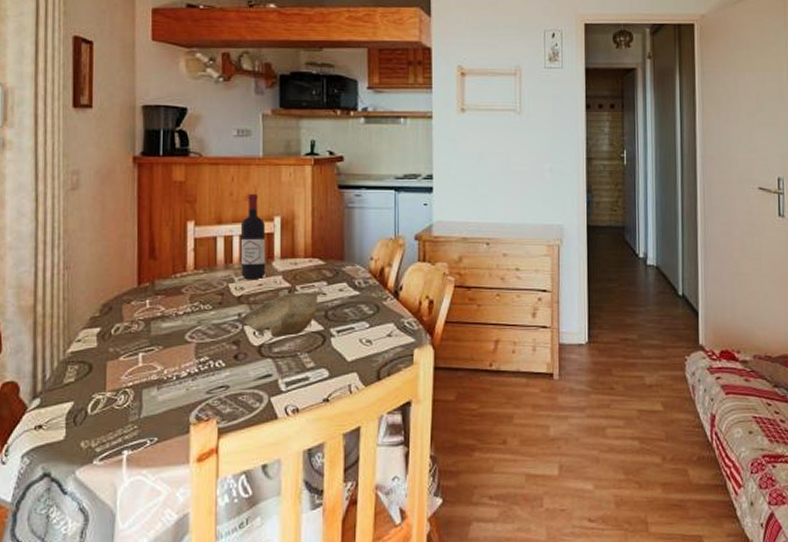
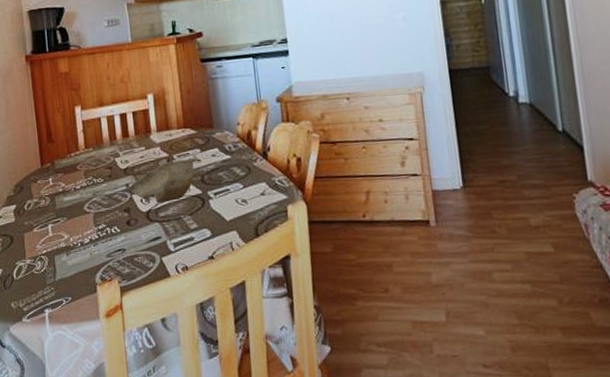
wine bottle: present [240,193,266,279] -> none [119,75,146,153]

